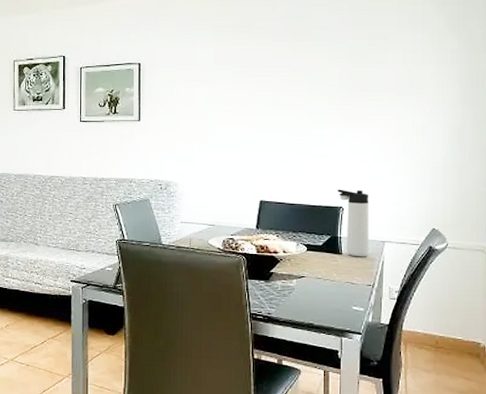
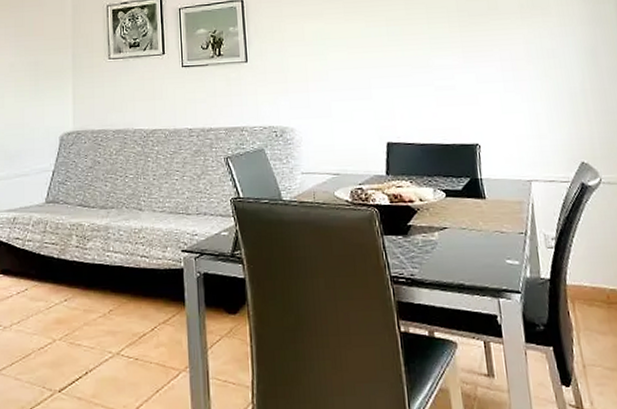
thermos bottle: present [338,189,369,257] -> none [471,123,516,201]

